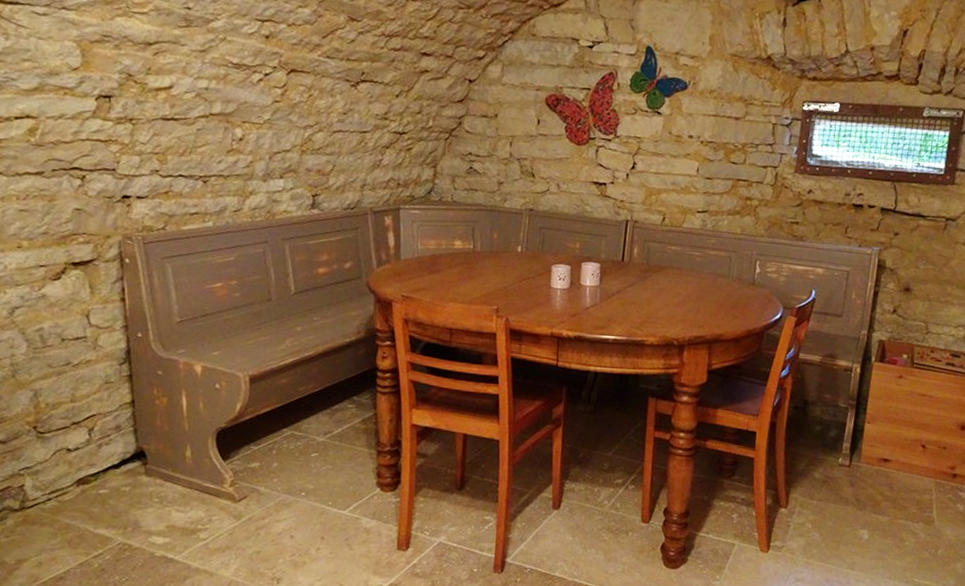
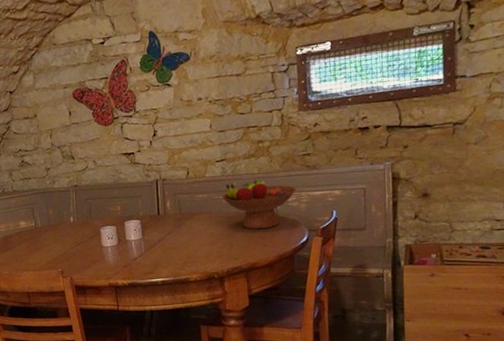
fruit bowl: none [697,239,778,298] -> present [222,180,296,230]

